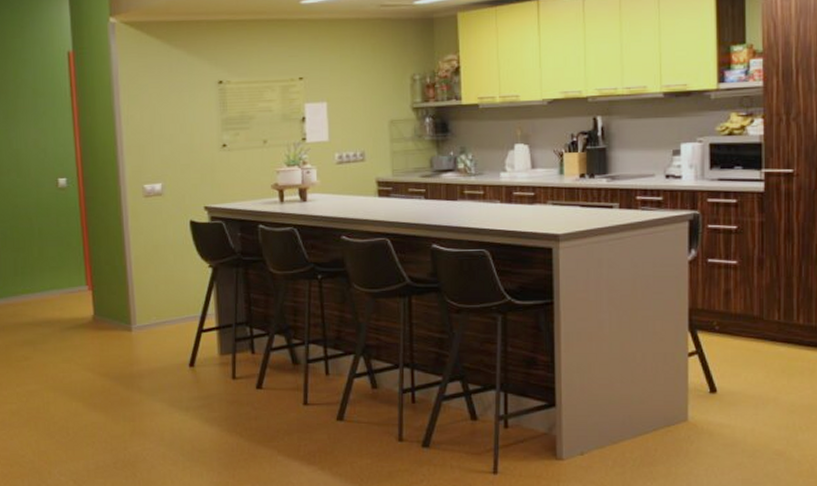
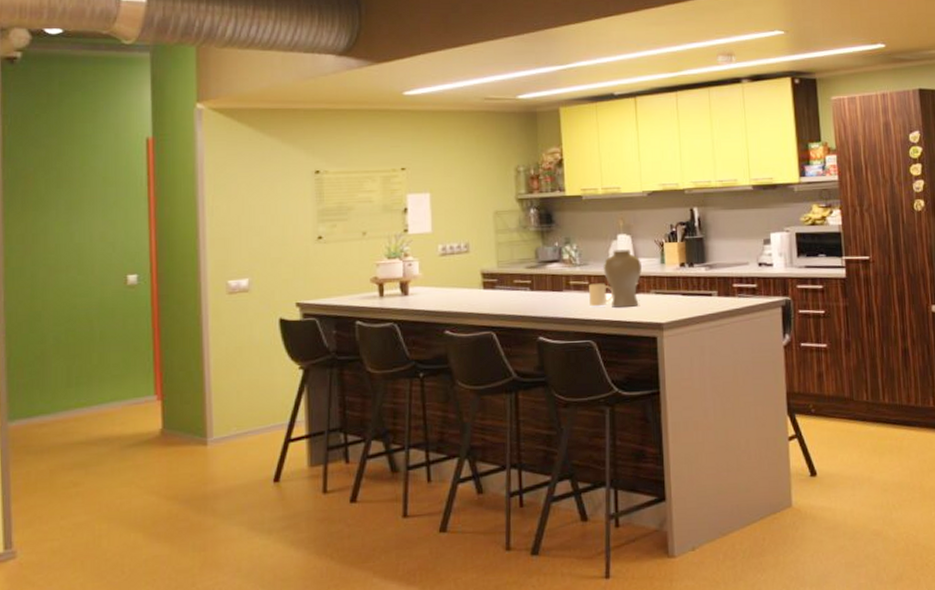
mug: none [484,193,509,217] -> present [589,283,614,307]
vase: none [498,159,539,219] -> present [603,249,642,309]

